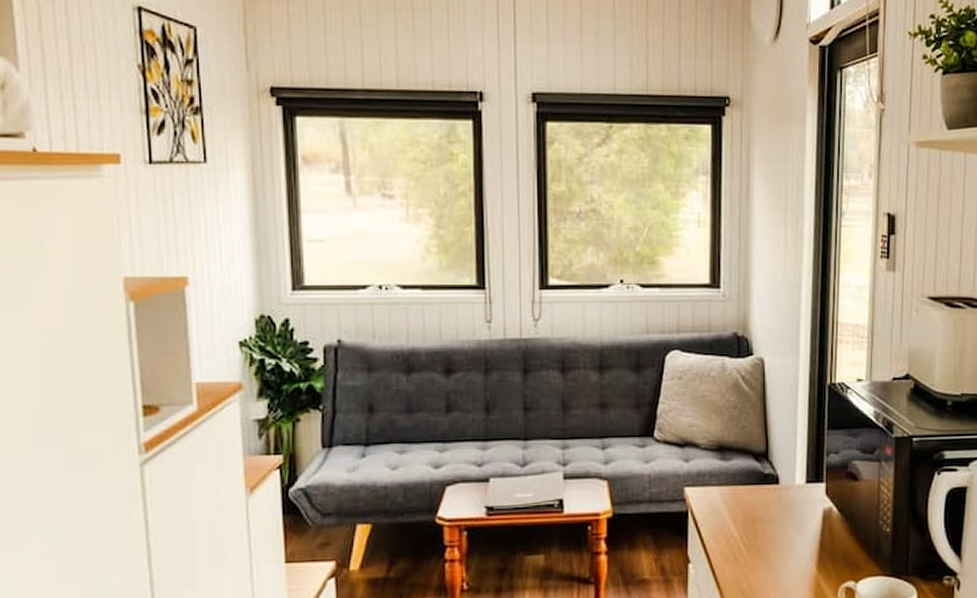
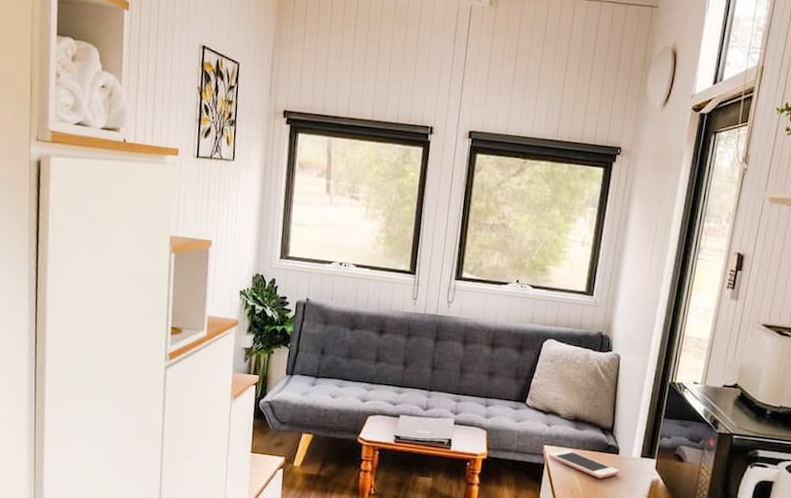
cell phone: none [691,488,783,518] -> present [548,449,620,478]

